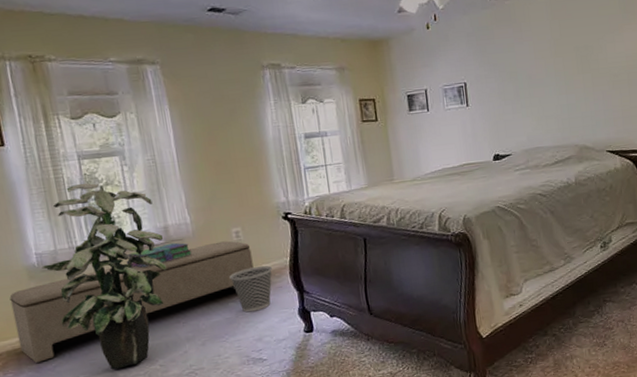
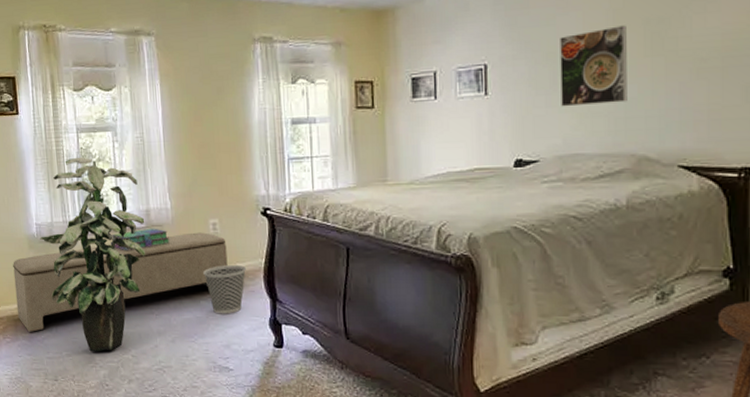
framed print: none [518,51,569,113] -> present [560,25,627,107]

